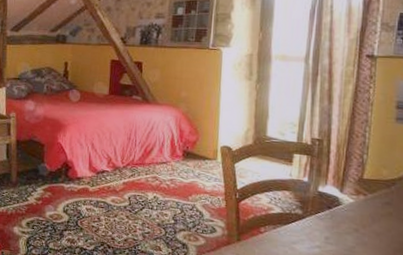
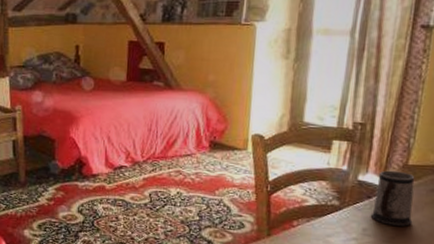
mug: none [331,183,371,236] -> present [370,170,415,226]

